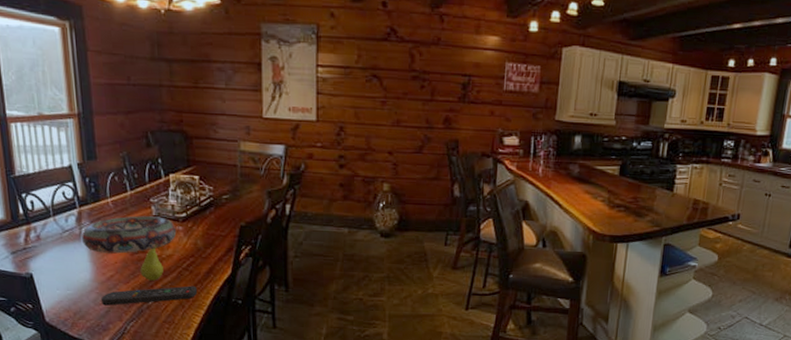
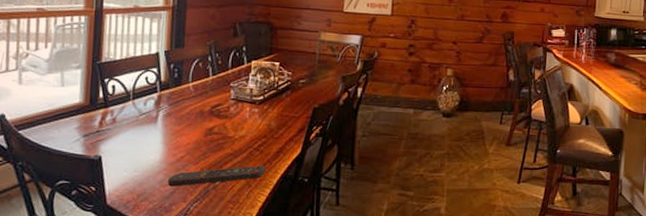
decorative bowl: present [81,216,177,254] -> none [157,99,252,135]
fruit: present [140,243,163,281] -> none [211,124,235,161]

